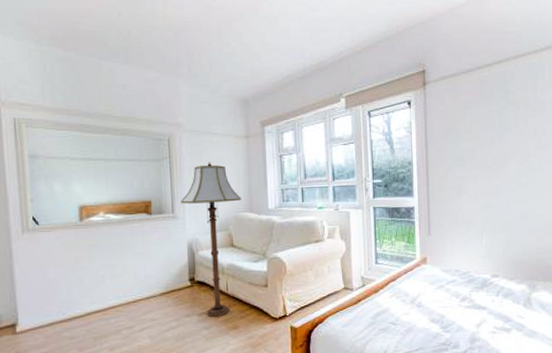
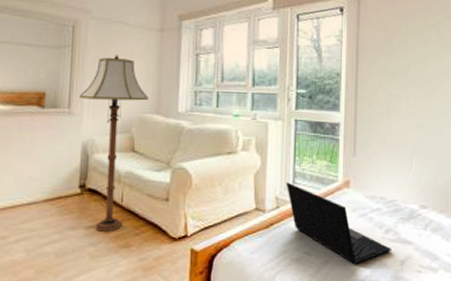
laptop: none [369,263,468,331] -> present [286,182,391,265]

